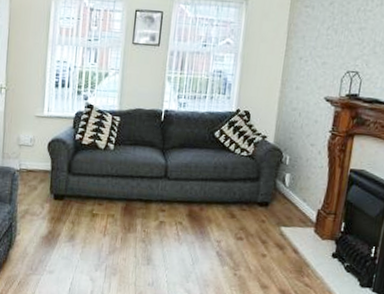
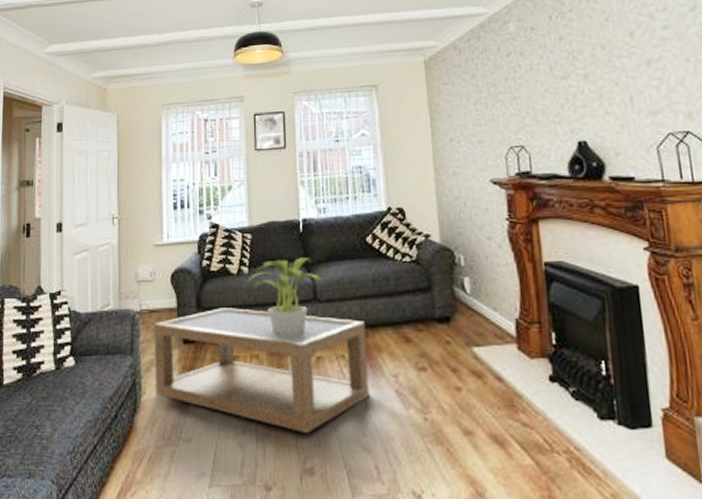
coffee table: none [28,175,203,276] -> present [154,308,369,433]
potted plant: none [112,141,173,203] -> present [247,257,321,335]

